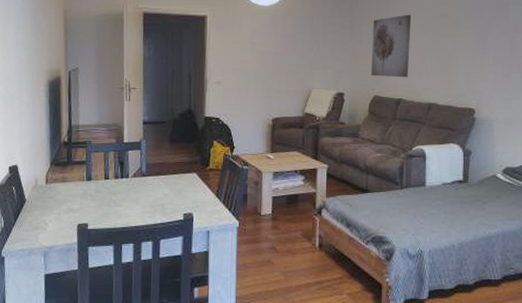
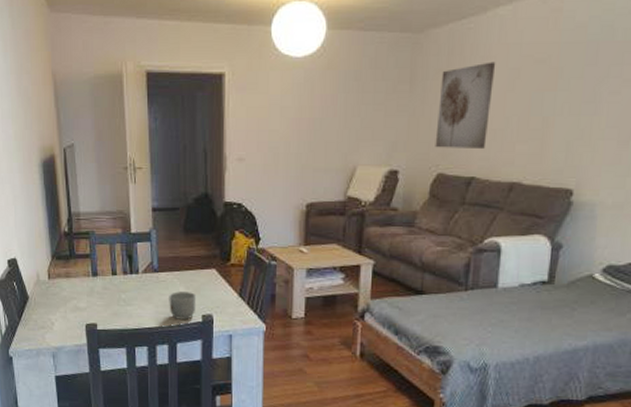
mug: none [154,193,179,218] -> present [169,292,196,320]

